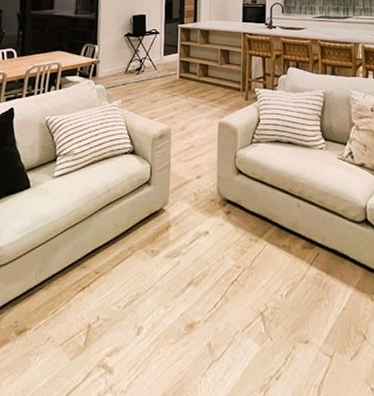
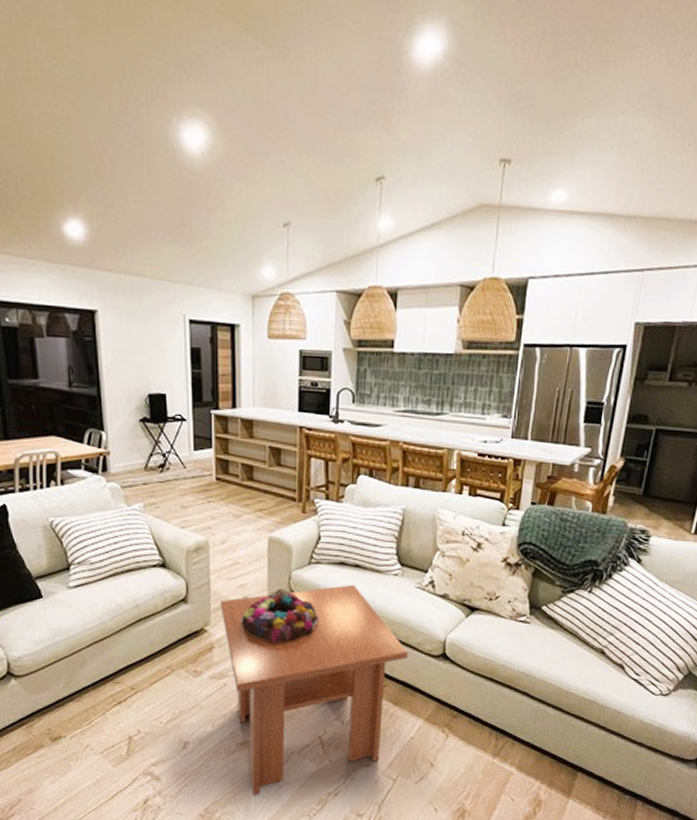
coffee table: none [178,159,335,385] -> present [221,584,408,796]
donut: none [193,167,259,218] -> present [240,589,319,643]

